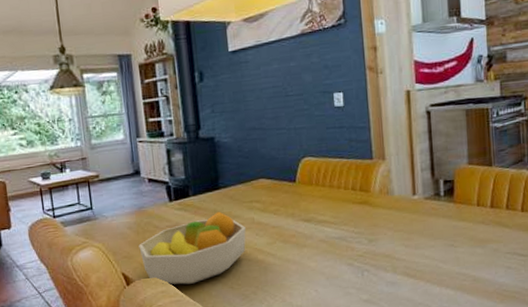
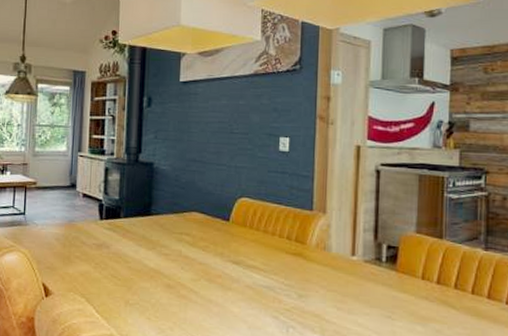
fruit bowl: present [138,211,246,285] -> none [63,237,171,308]

